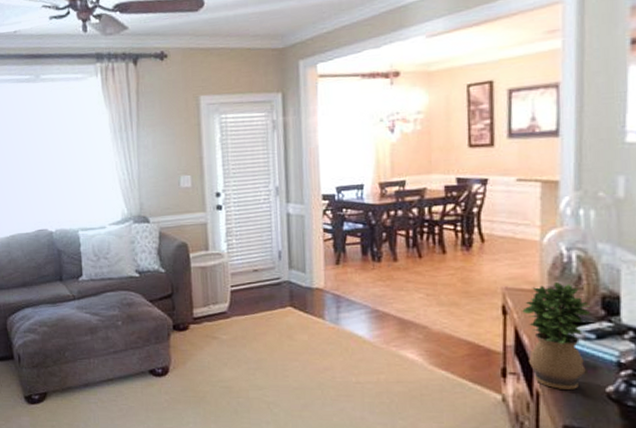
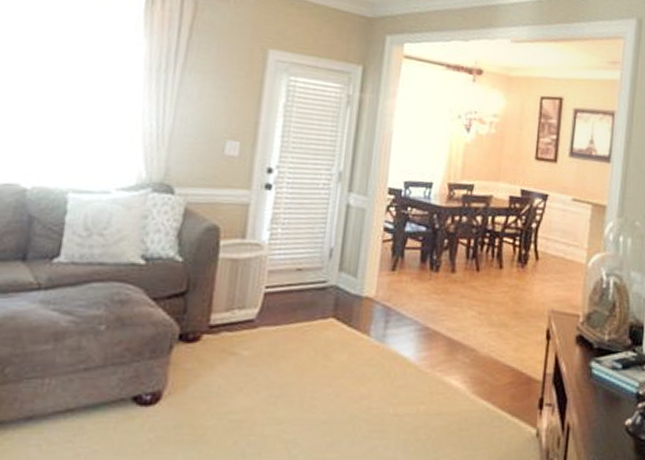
potted plant: present [522,283,591,389] -> none [564,308,621,422]

